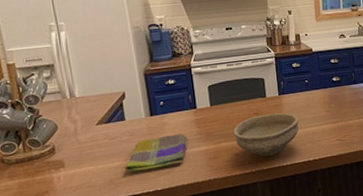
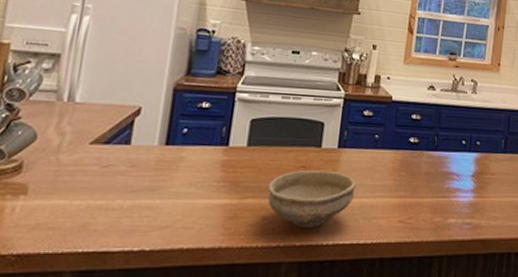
dish towel: present [124,133,188,172] -> none [108,175,206,219]

